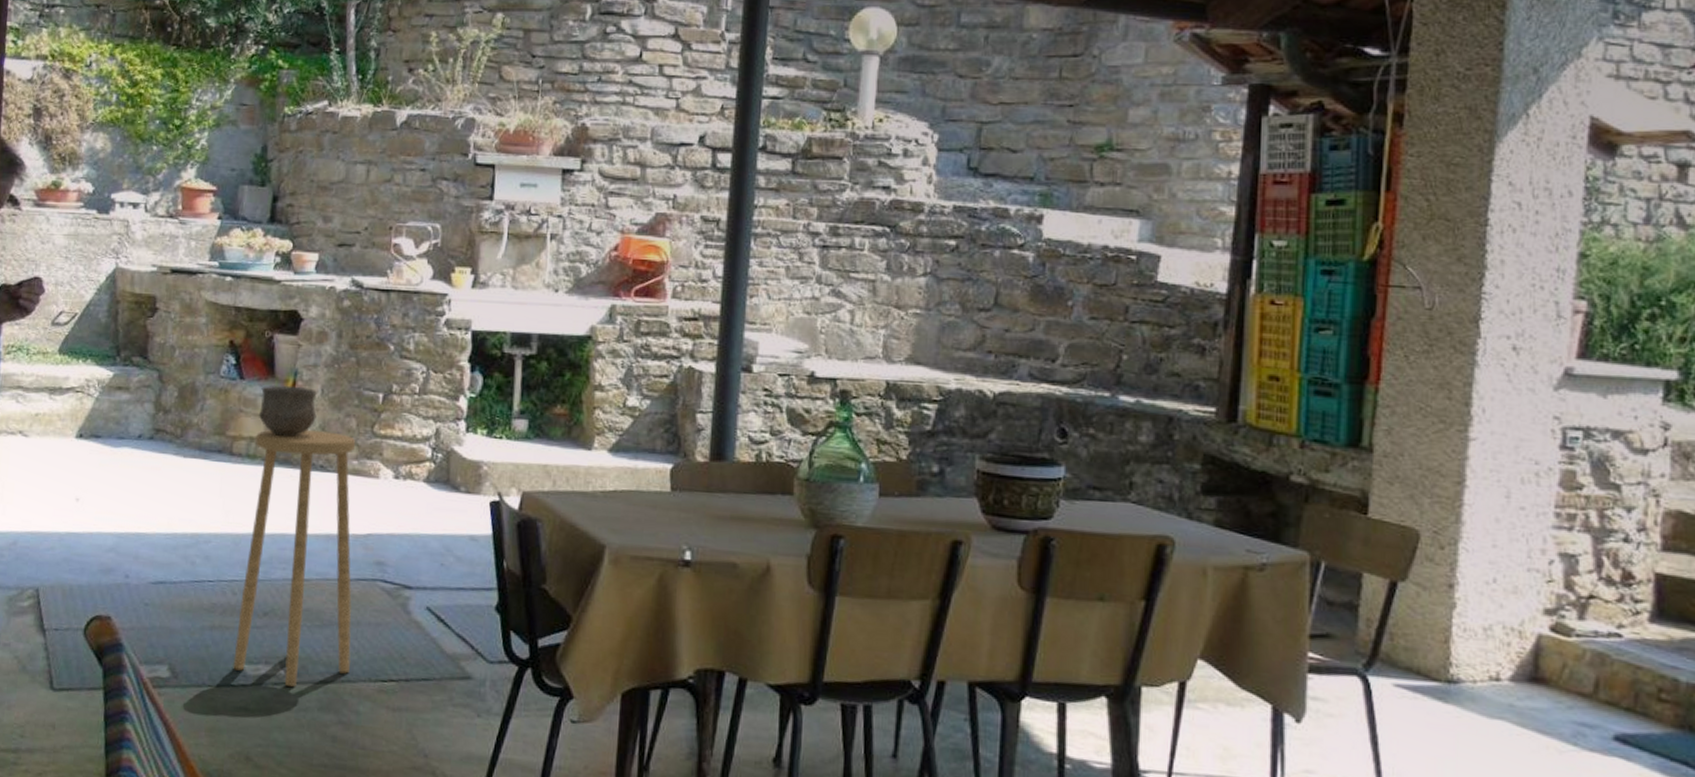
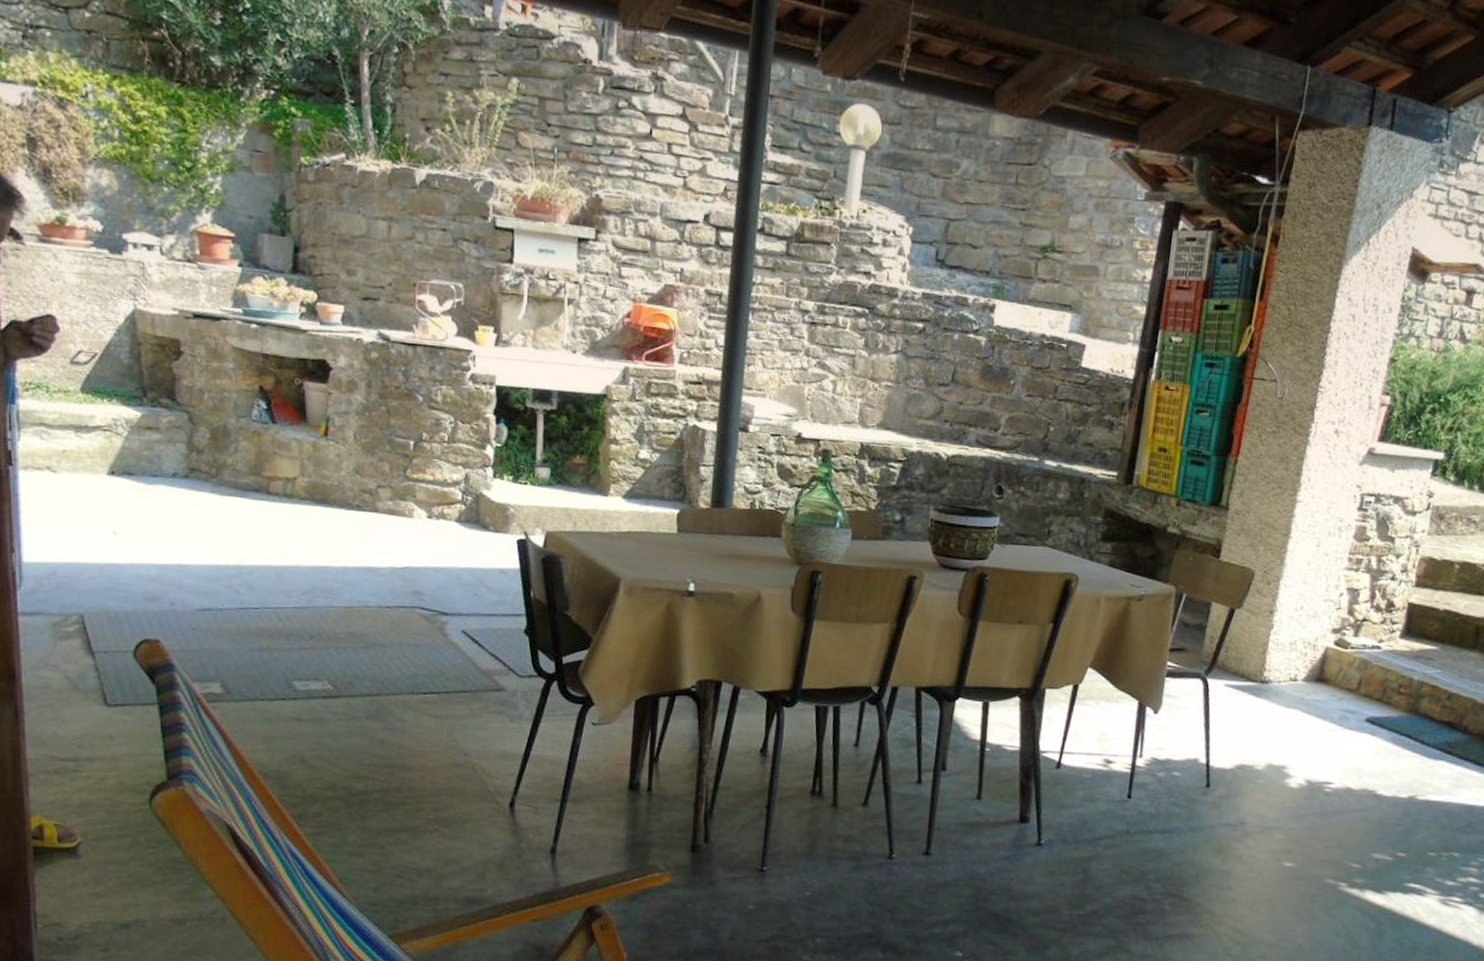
stool: present [233,430,356,687] -> none [283,472,394,699]
clay pot: present [258,385,317,437] -> none [292,430,350,478]

